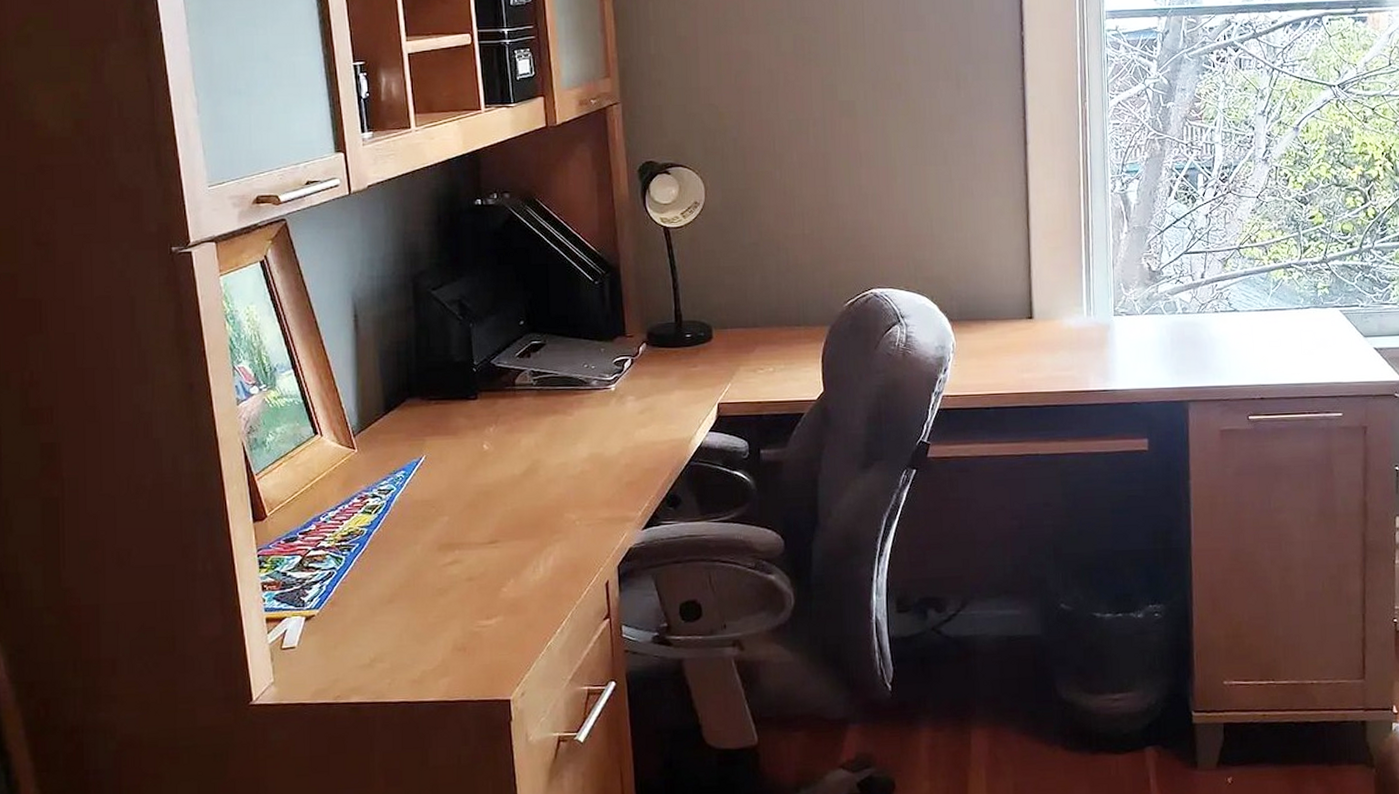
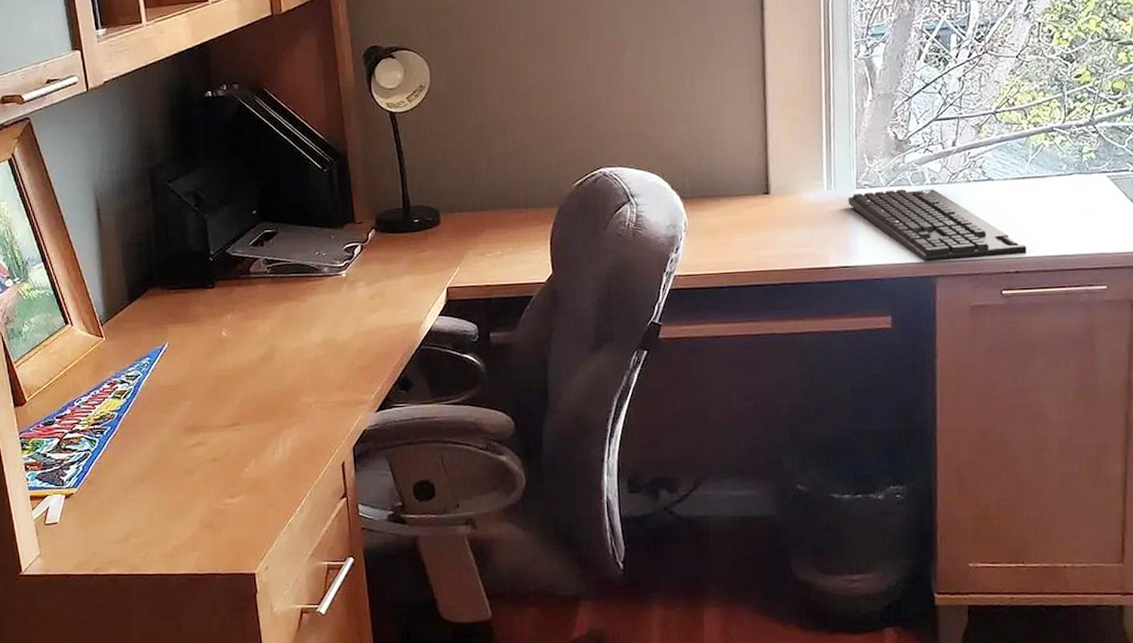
keyboard: none [1106,317,1270,387] -> present [848,188,1027,262]

